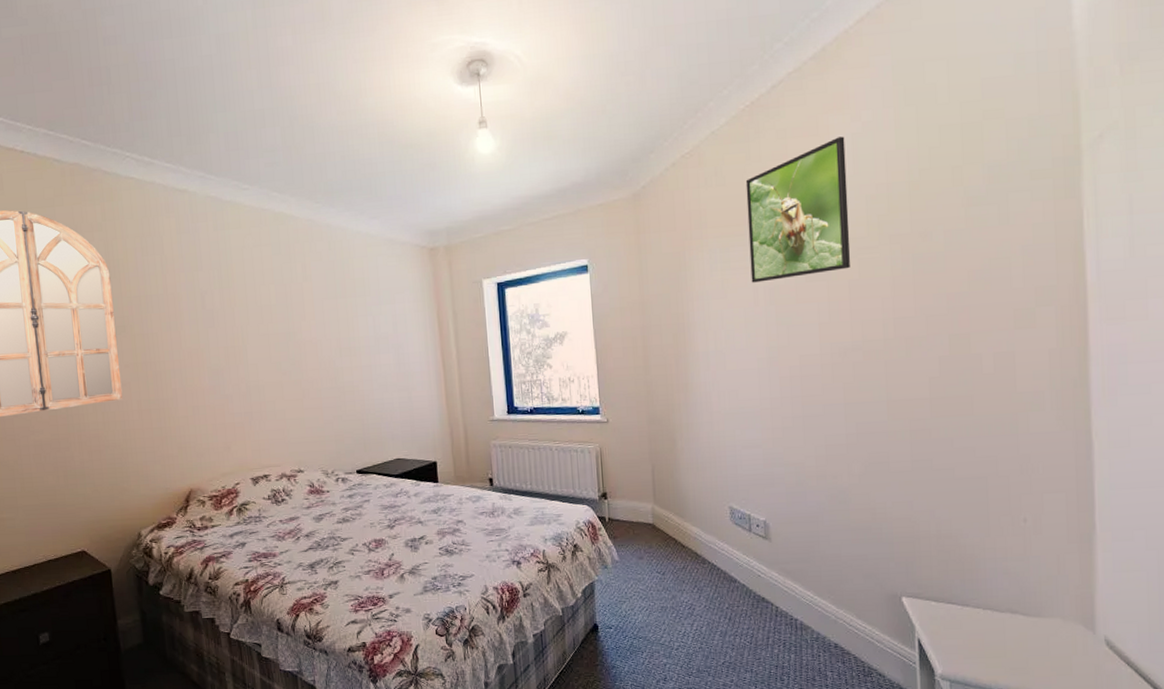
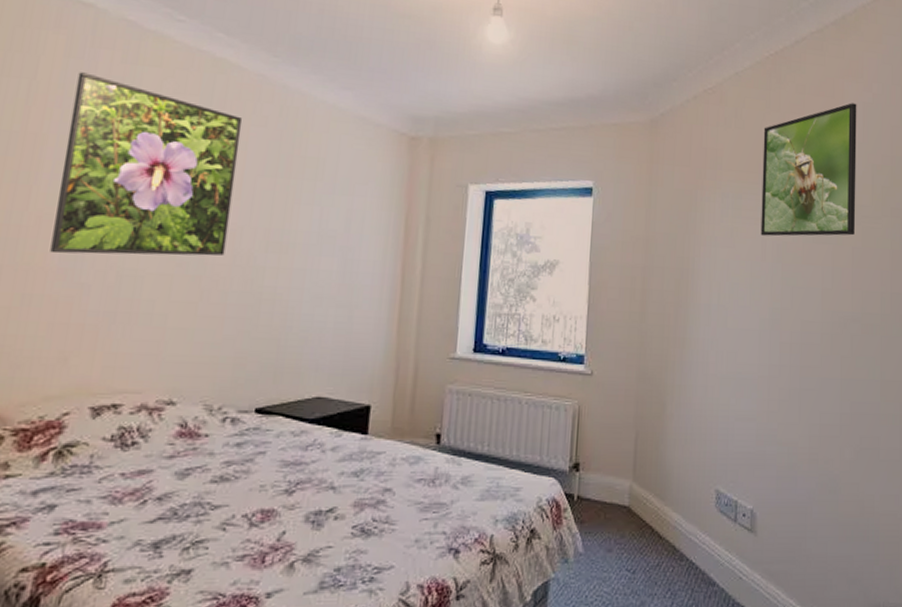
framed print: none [189,243,313,377] -> present [50,72,243,256]

